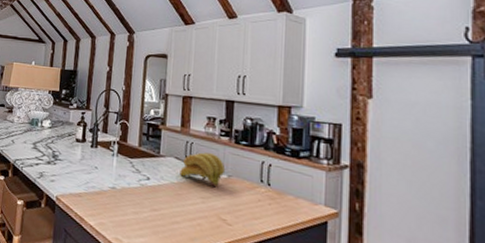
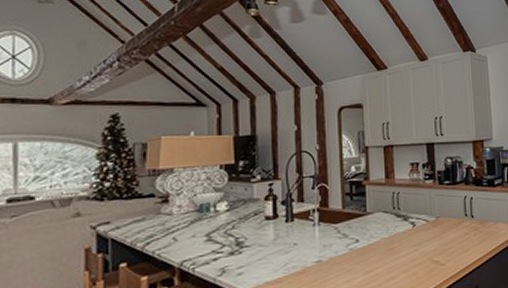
banana bunch: present [180,152,226,188] -> none [389,199,433,233]

